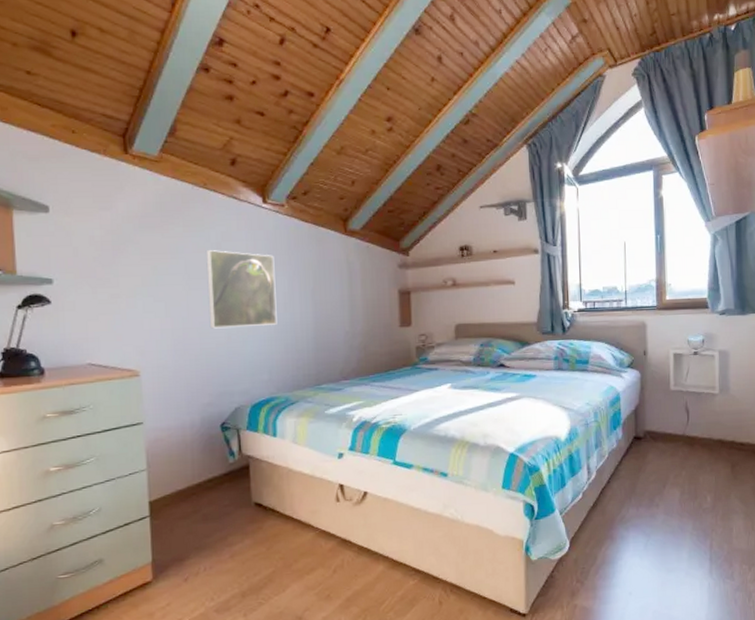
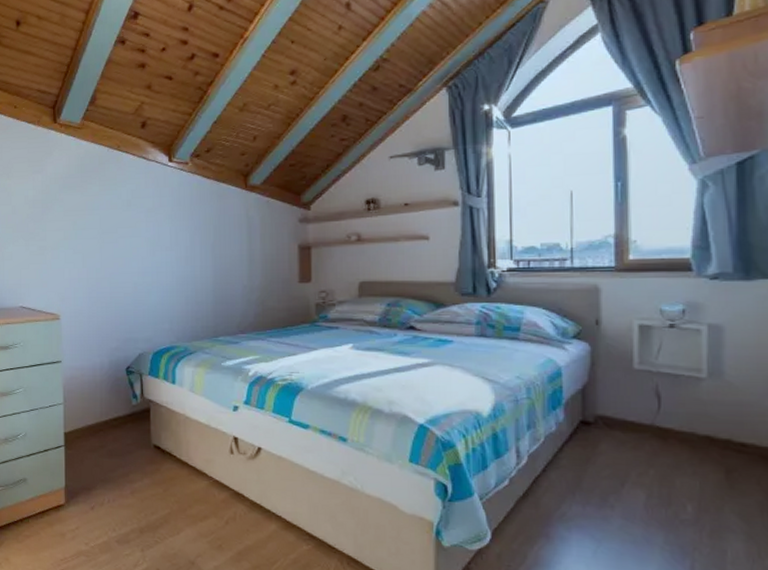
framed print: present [206,250,277,329] -> none [117,206,179,279]

